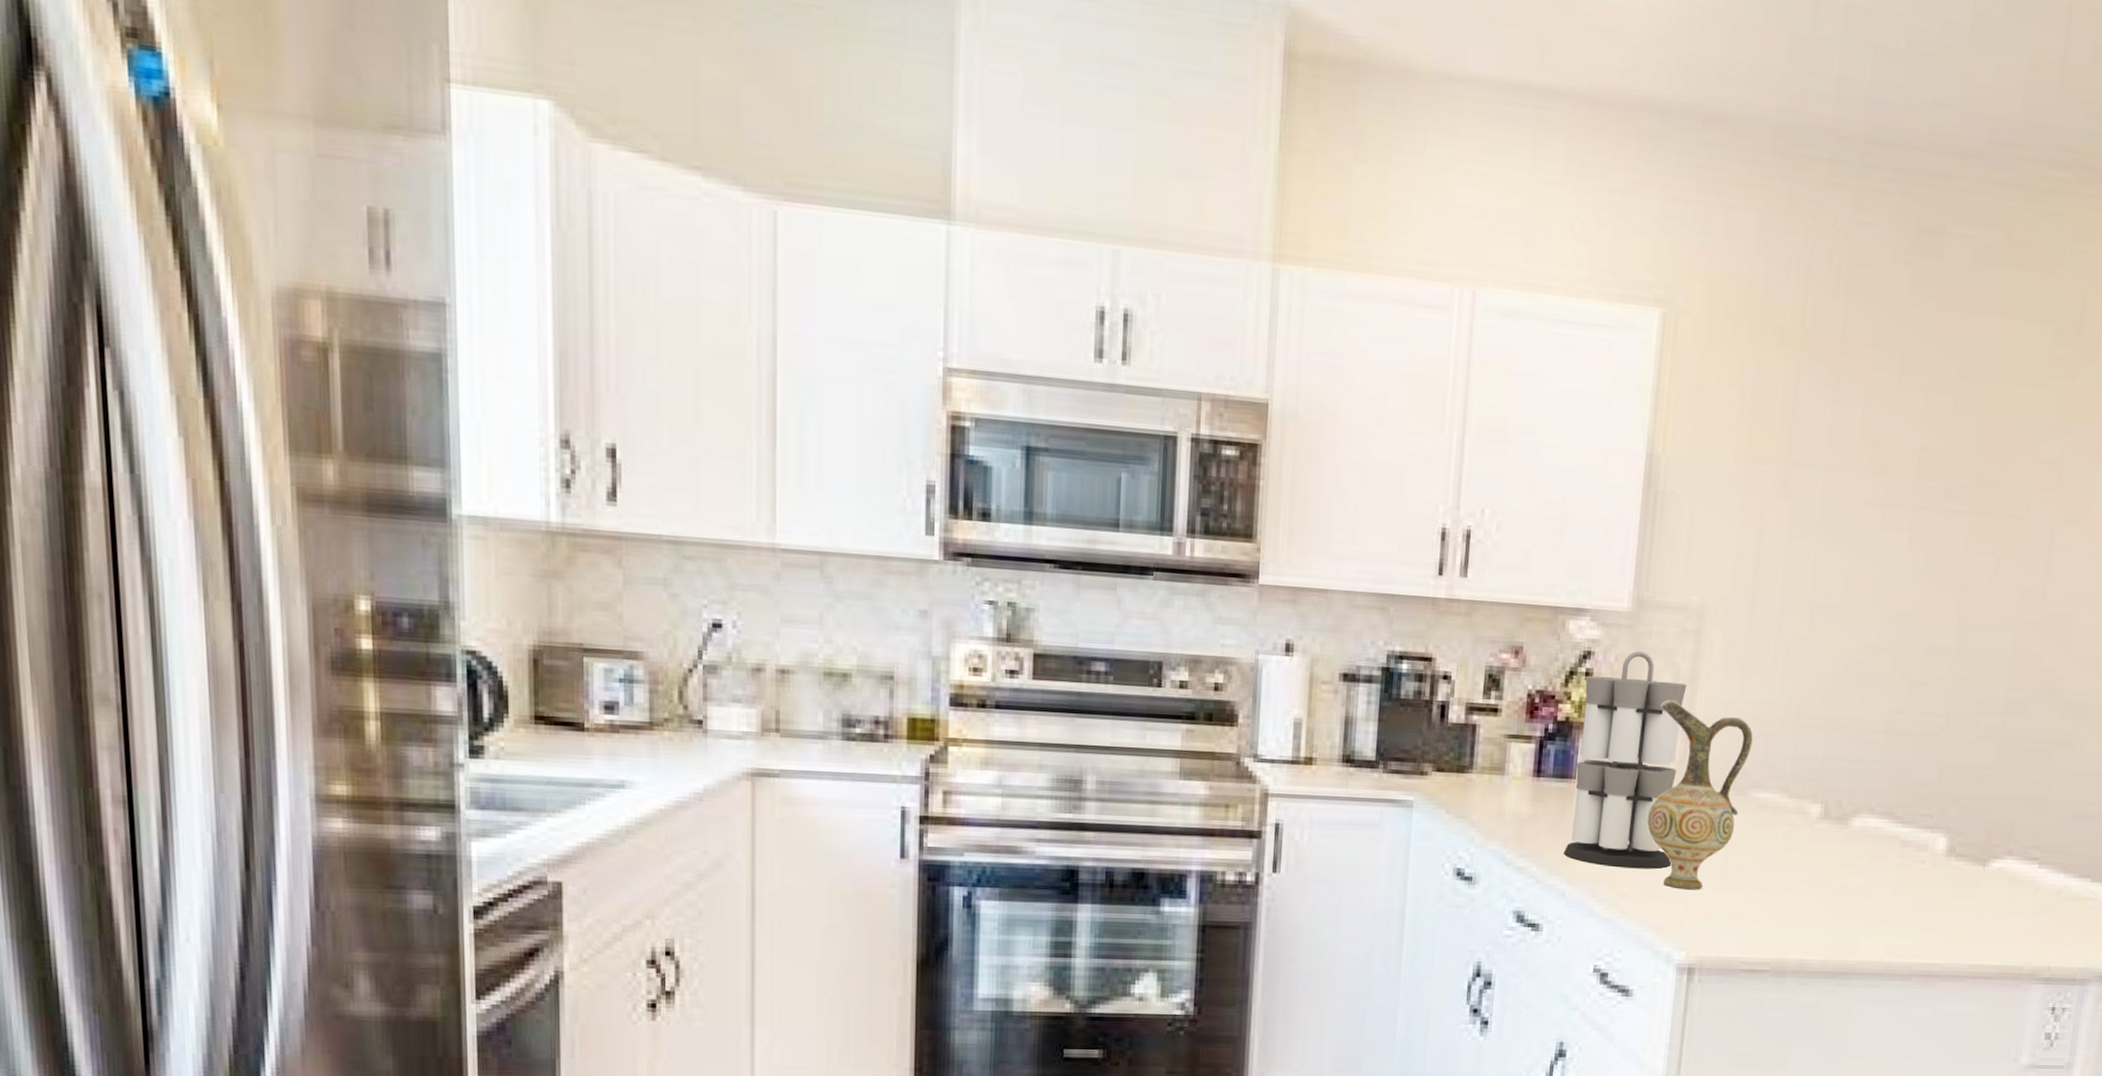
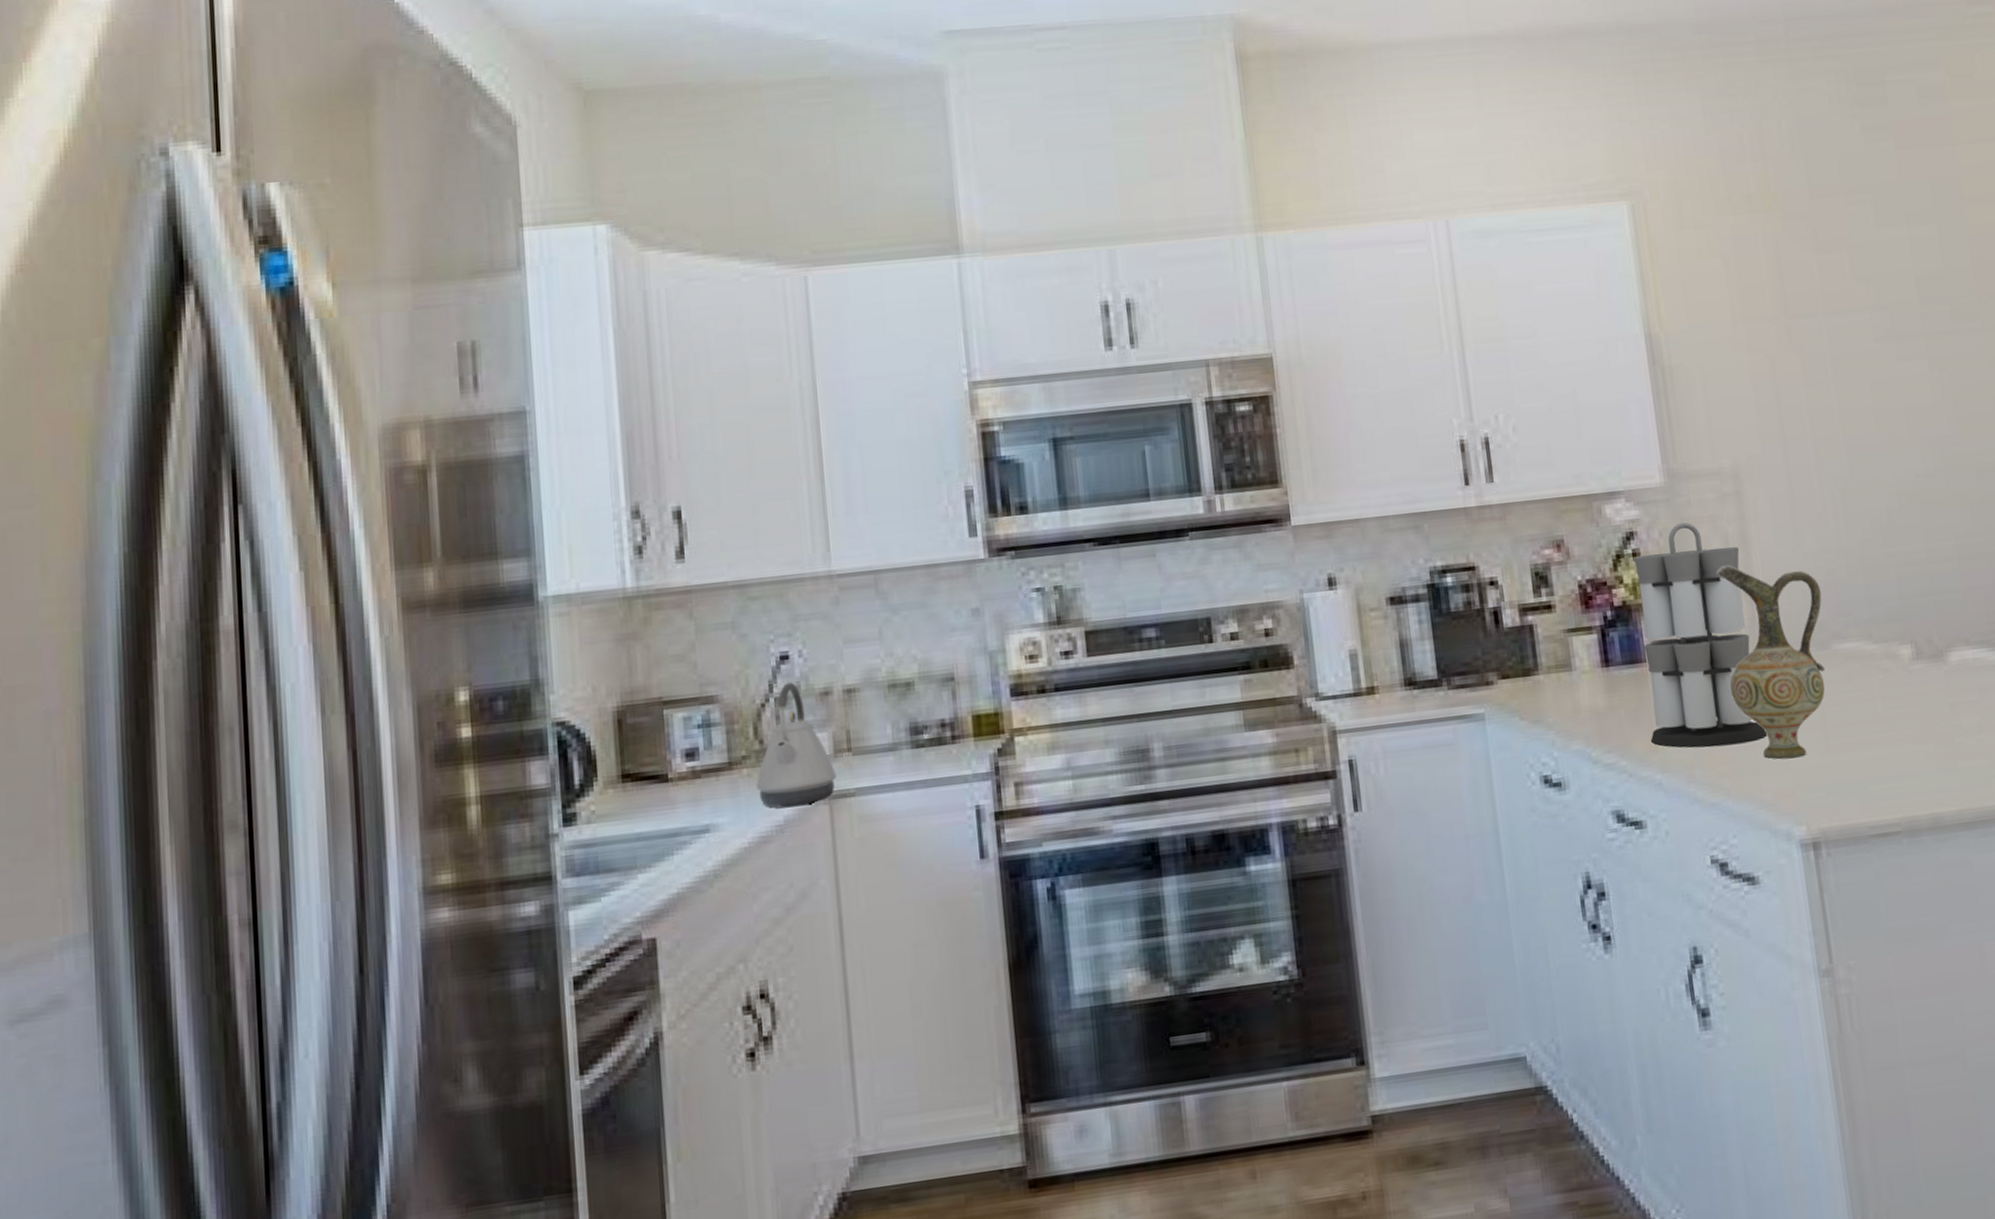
kettle: none [676,652,761,778] -> present [755,682,836,808]

